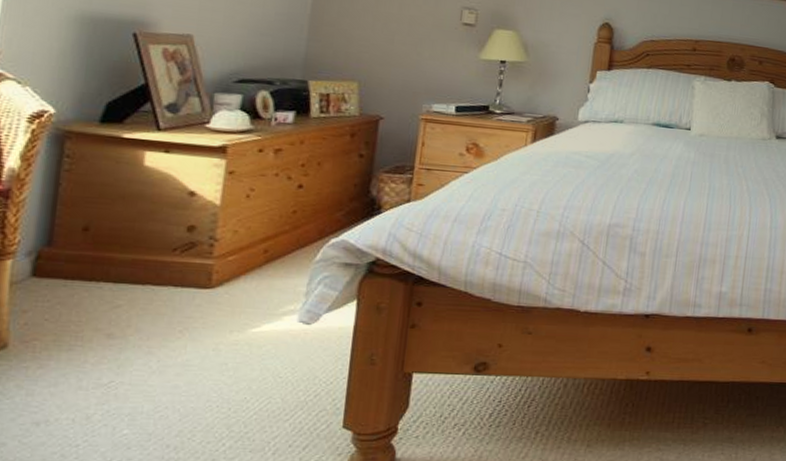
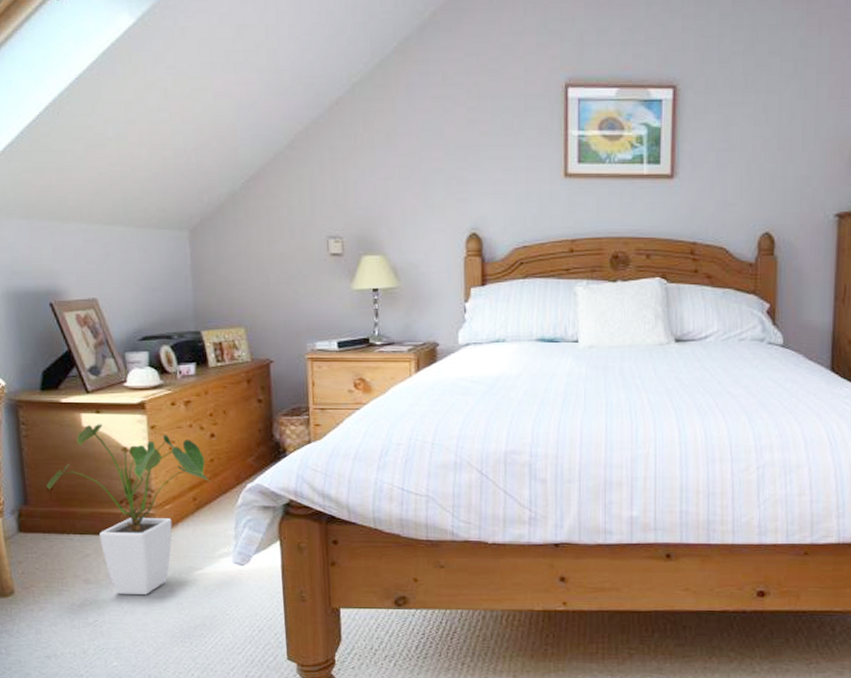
house plant: none [82,164,289,353] -> present [46,424,211,595]

